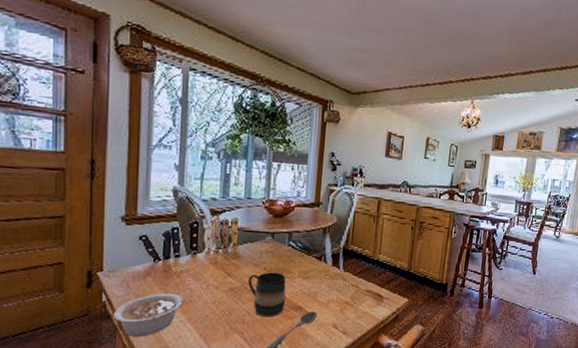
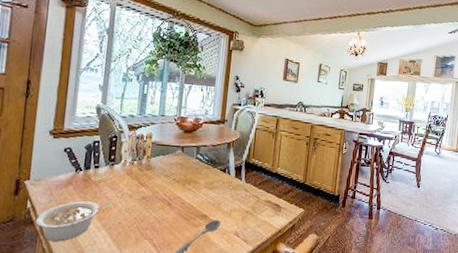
mug: present [248,272,286,318] -> none [159,182,194,225]

